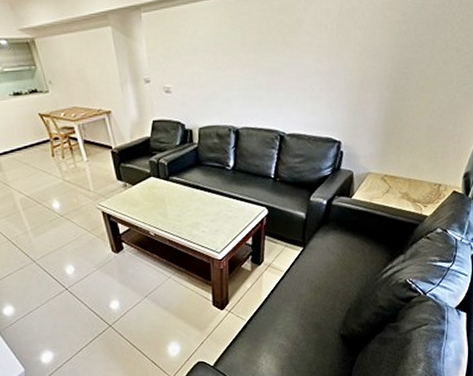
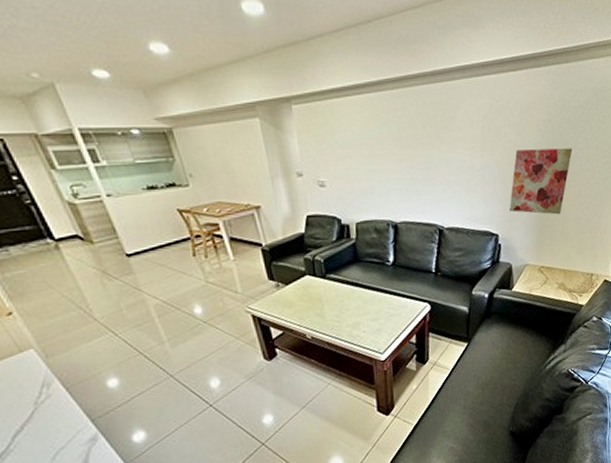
wall art: none [355,51,429,122] -> present [509,148,573,215]

